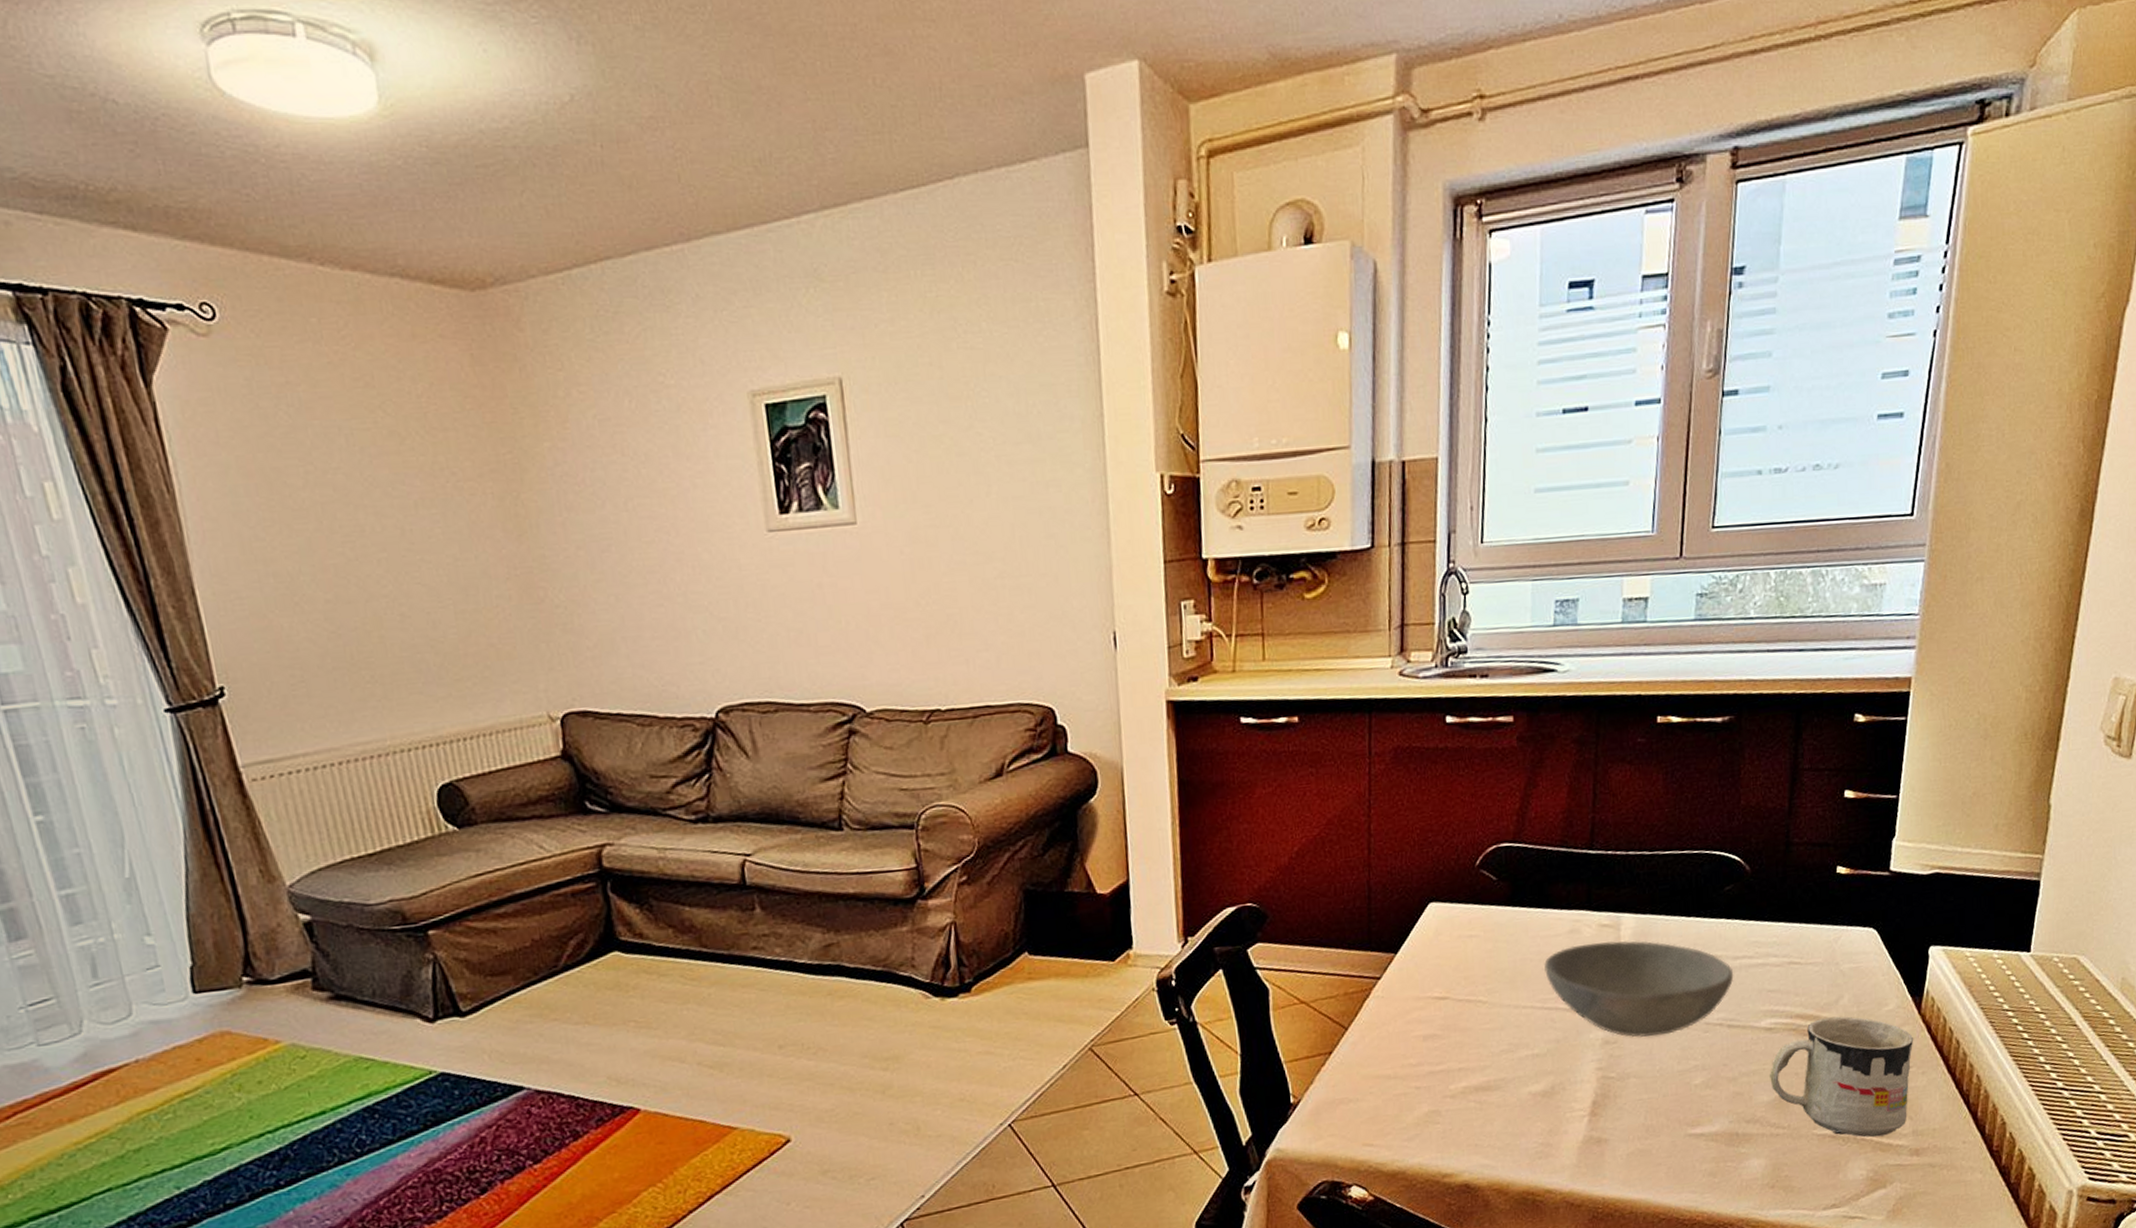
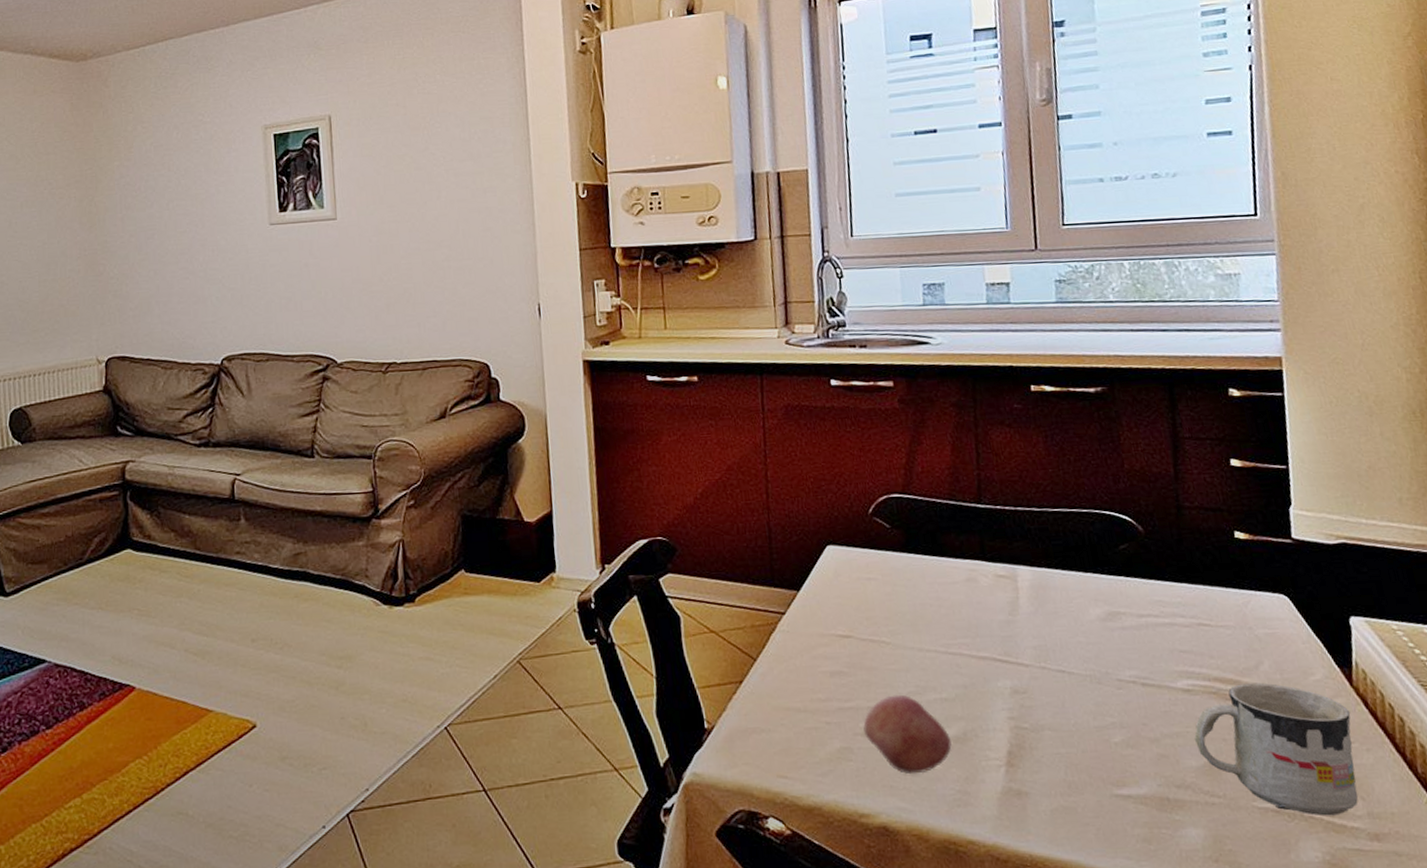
fruit: none [1453,1053,1539,1132] -> present [863,694,952,775]
bowl: present [1544,941,1734,1037] -> none [944,592,1141,690]

